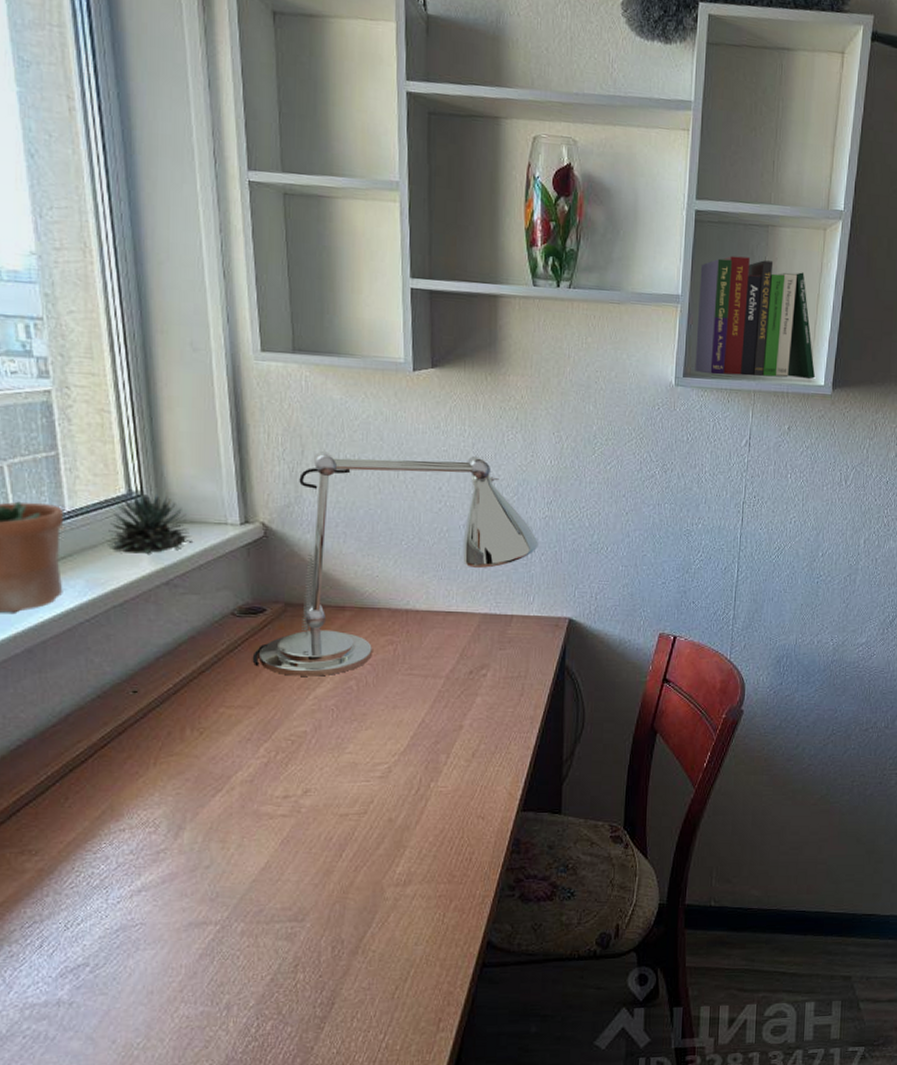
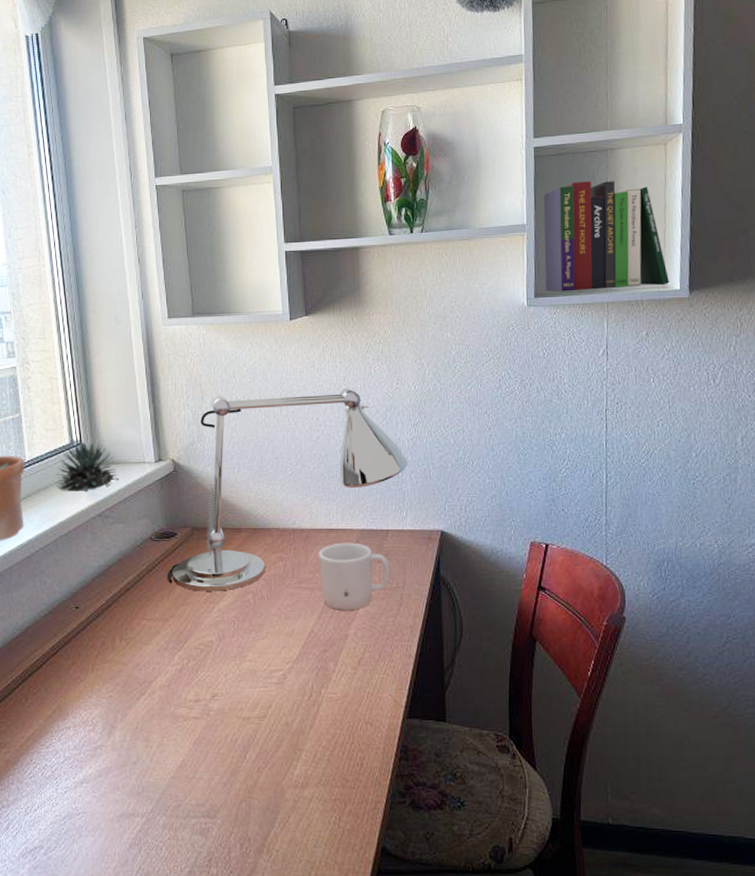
mug: none [433,627,513,700] -> present [318,542,391,610]

